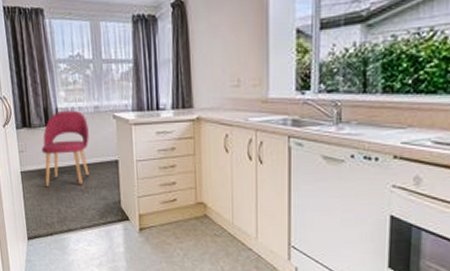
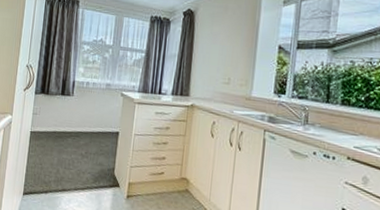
dining chair: present [41,110,90,188] -> none [50,83,99,151]

